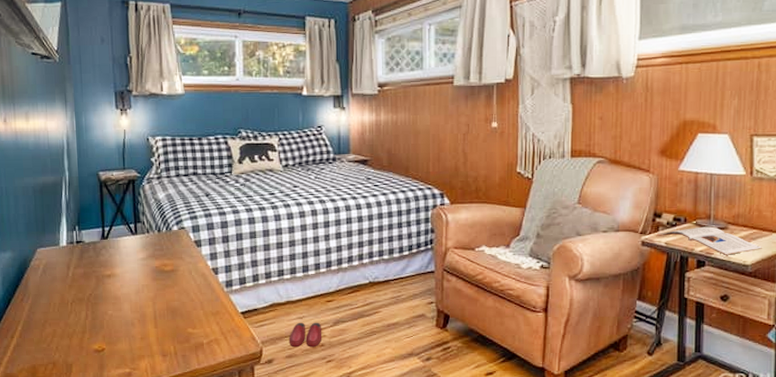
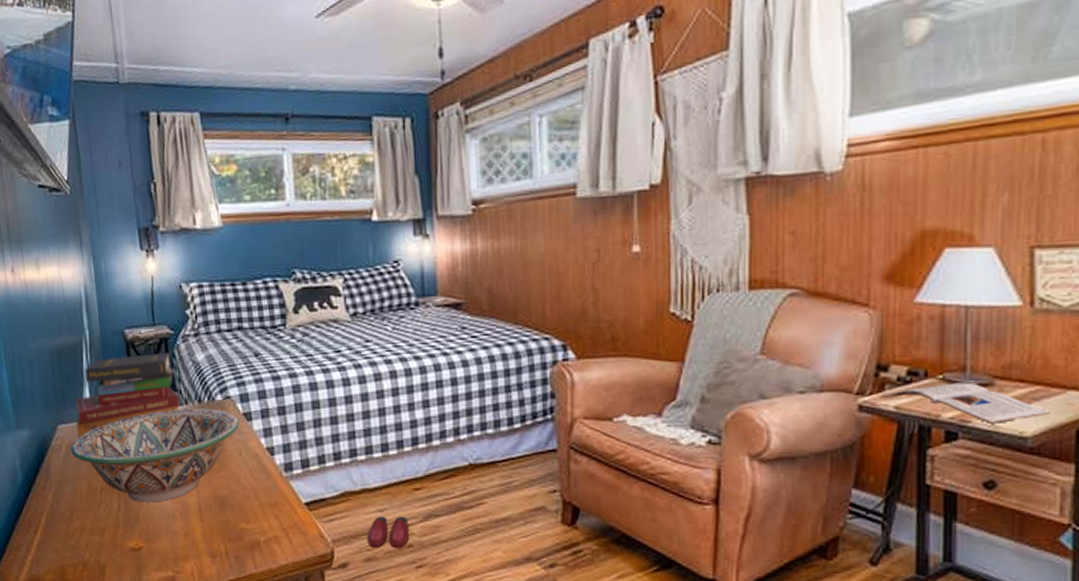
decorative bowl: none [47,236,191,312] -> present [70,408,240,503]
books: none [54,192,143,258] -> present [76,353,180,437]

